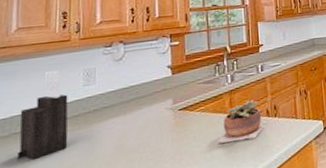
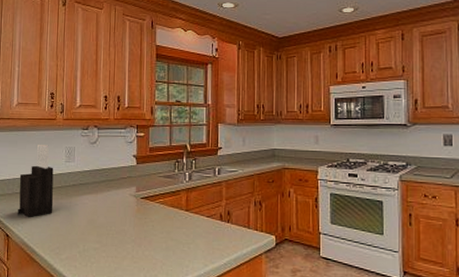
succulent plant: present [218,99,265,144] -> none [173,201,218,239]

